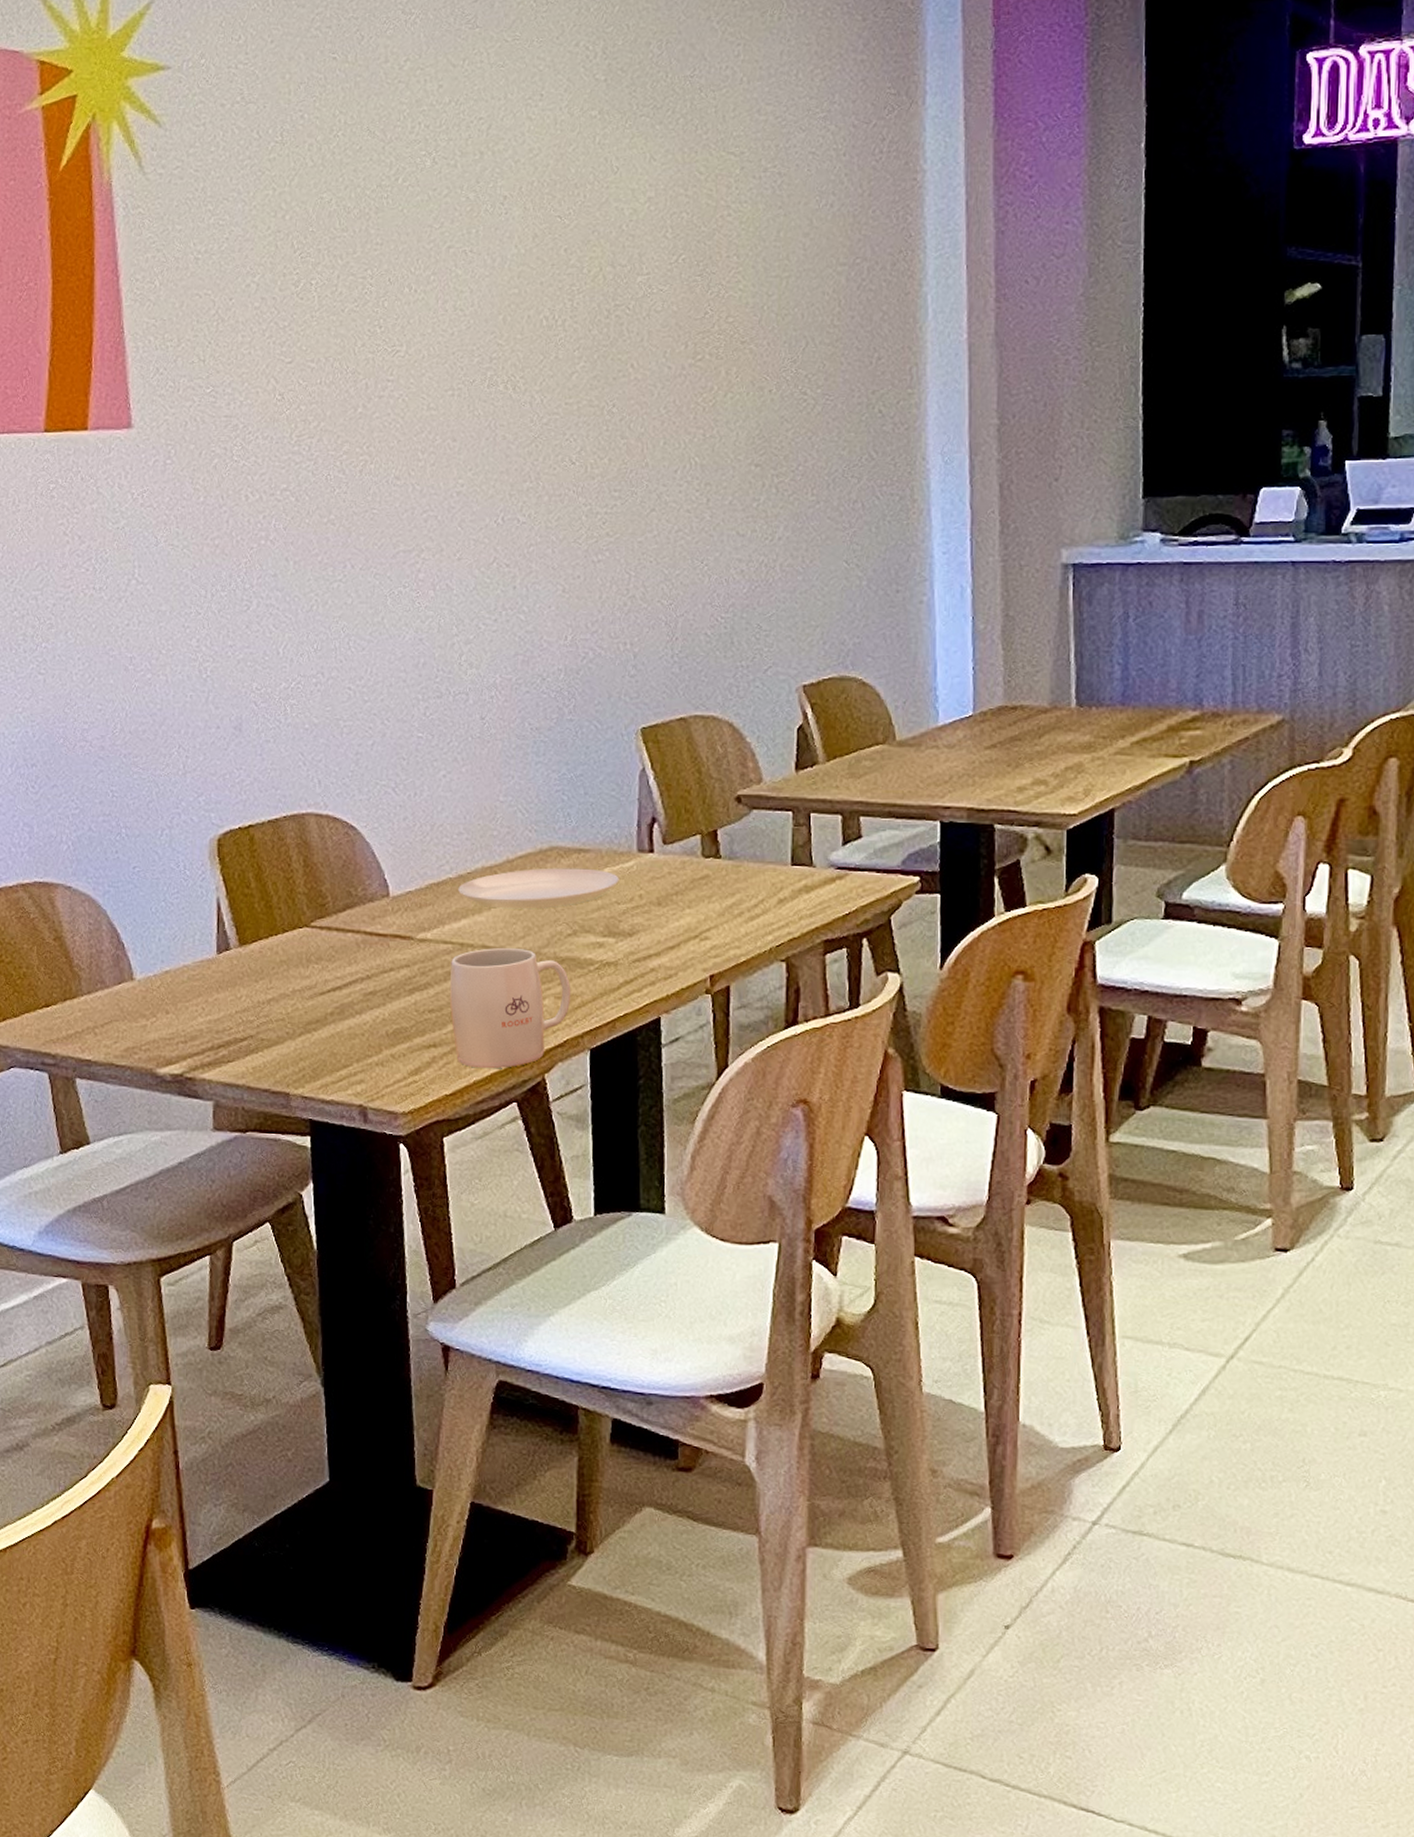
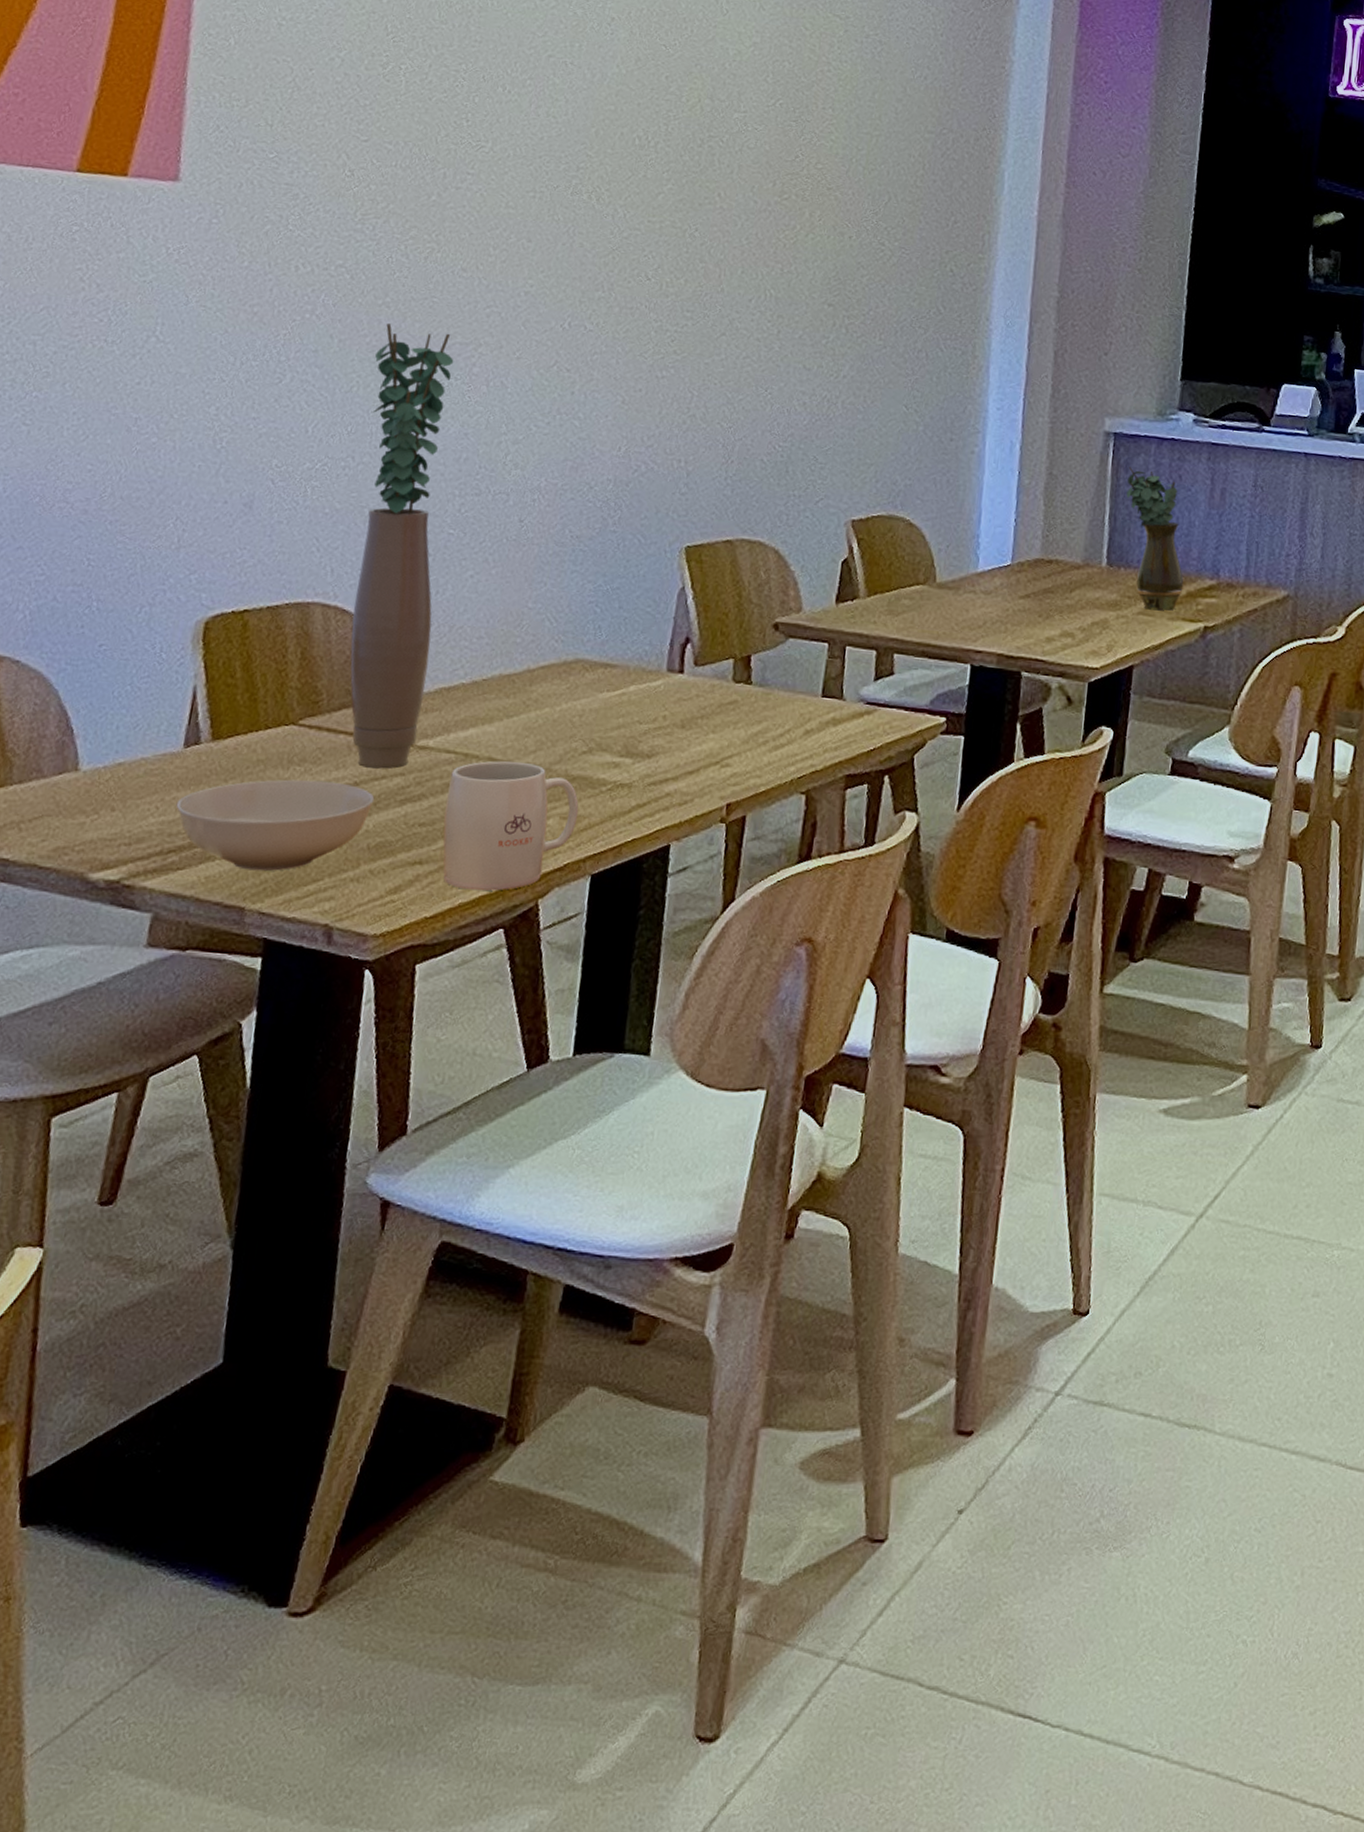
bowl: none [218,976,386,1060] -> present [176,779,375,872]
vase: none [329,540,417,962] -> present [350,323,454,769]
plate: present [458,868,619,910] -> none [470,680,645,723]
vase: none [1092,599,1163,749] -> present [1126,467,1184,610]

